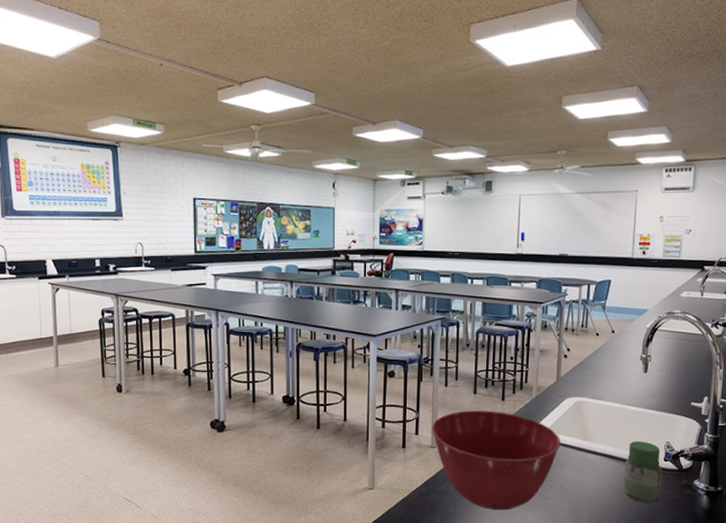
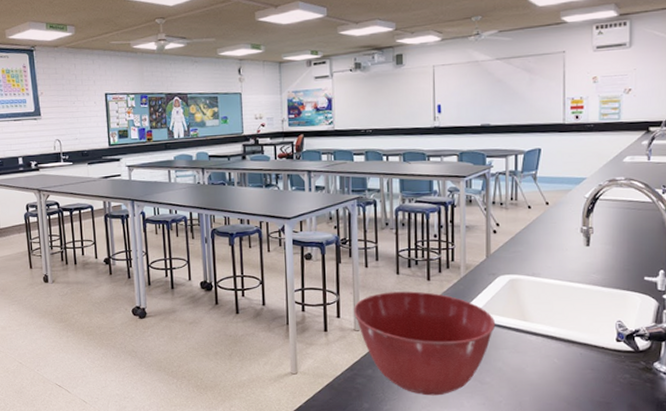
jar: present [623,441,662,503] -> none [570,320,614,388]

